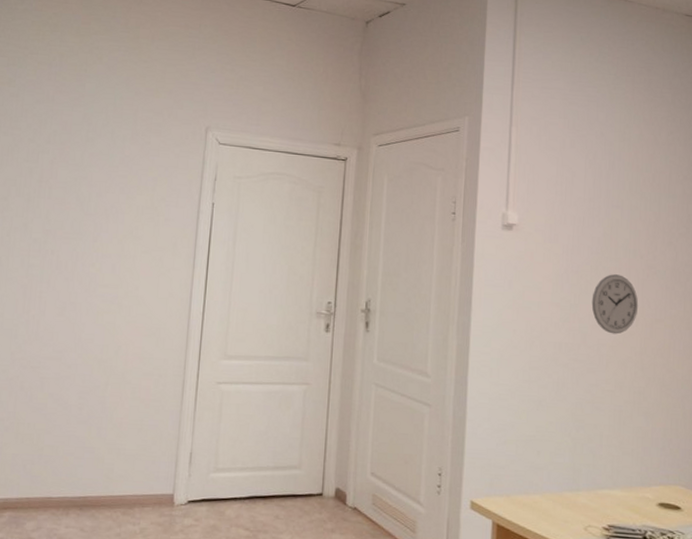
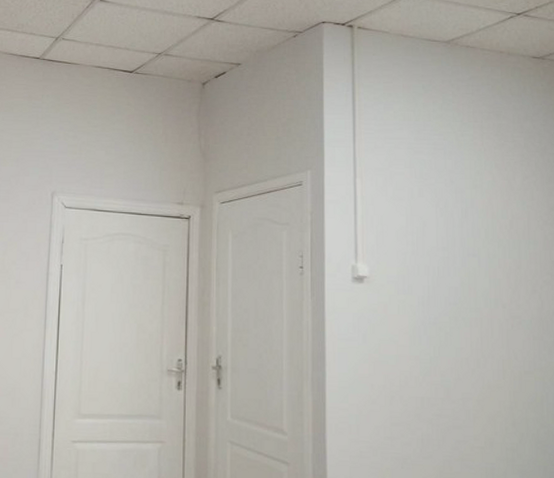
wall clock: present [591,274,639,334] -> none [453,325,505,388]

